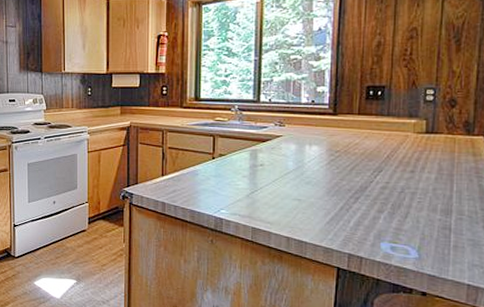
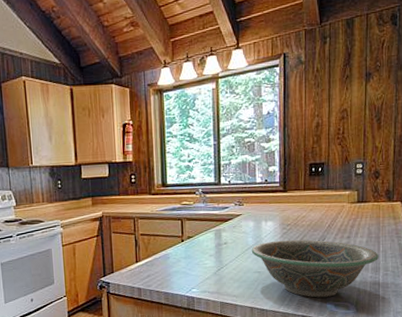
decorative bowl: none [291,167,451,237] -> present [251,239,378,298]

